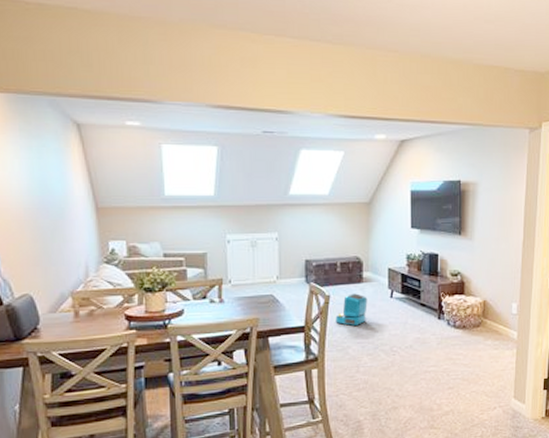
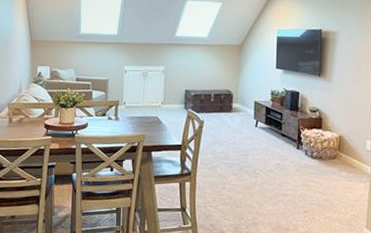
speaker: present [335,293,368,326] -> none [207,121,236,148]

